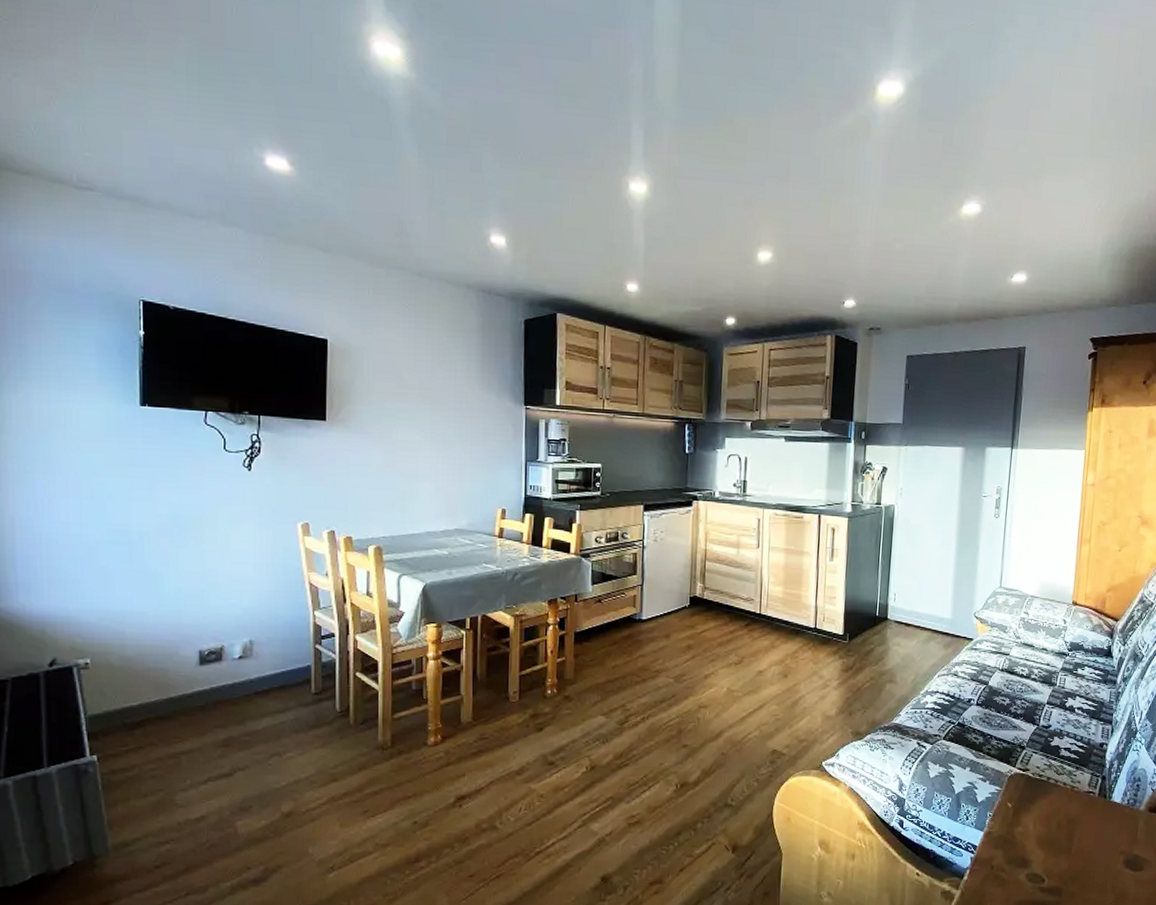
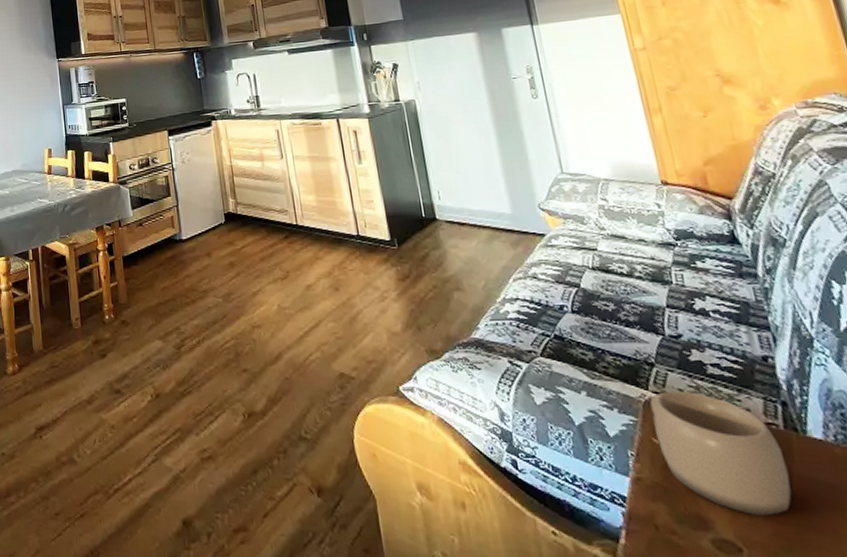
mug: none [1011,767,1092,856] -> present [649,390,792,516]

